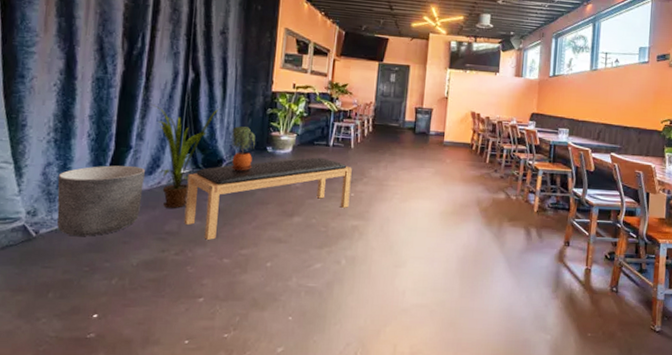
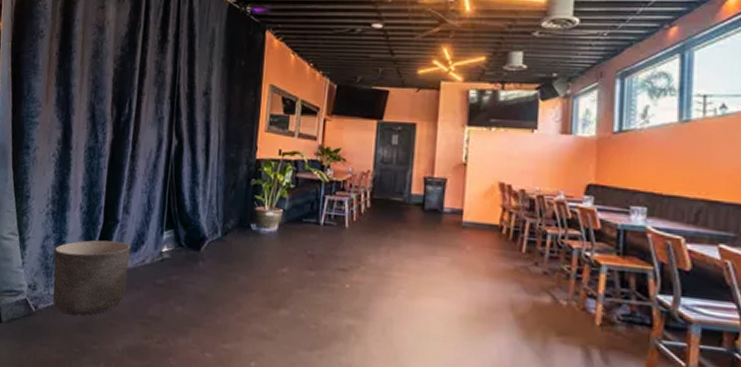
house plant: present [151,104,220,208] -> none [136,175,202,291]
bench: present [184,157,352,240] -> none [166,237,347,329]
potted plant: present [231,126,256,171] -> none [213,199,239,252]

